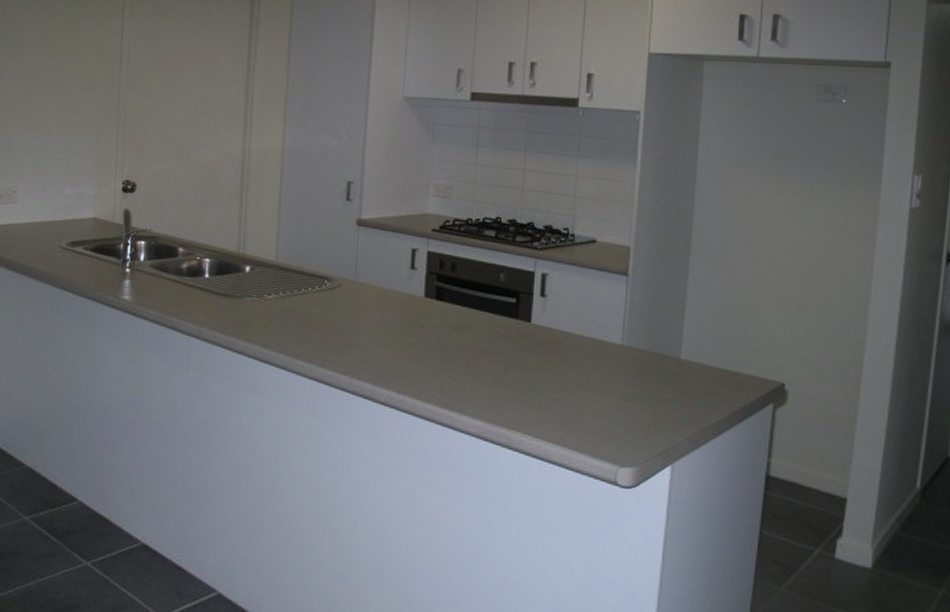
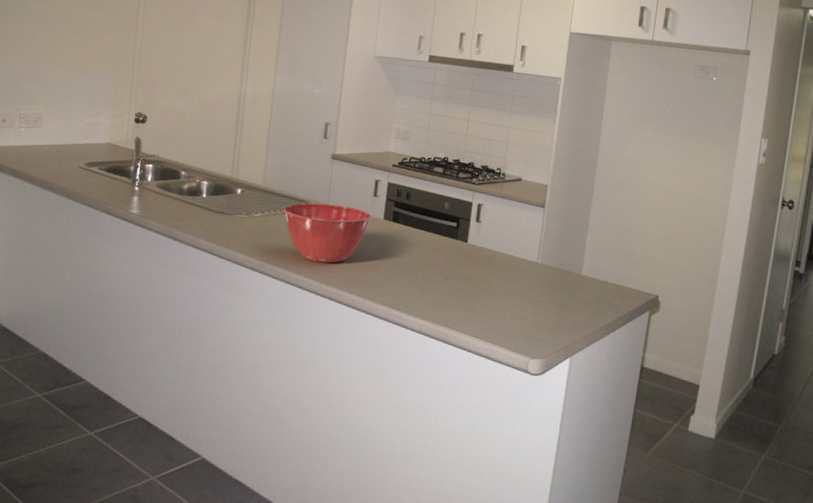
mixing bowl: none [301,280,409,353] -> present [283,203,371,264]

